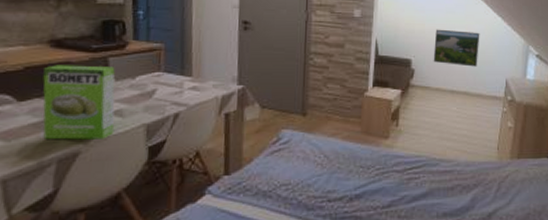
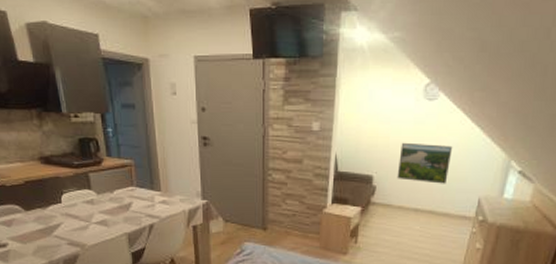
cake mix box: present [43,65,115,140] -> none [40,179,103,245]

